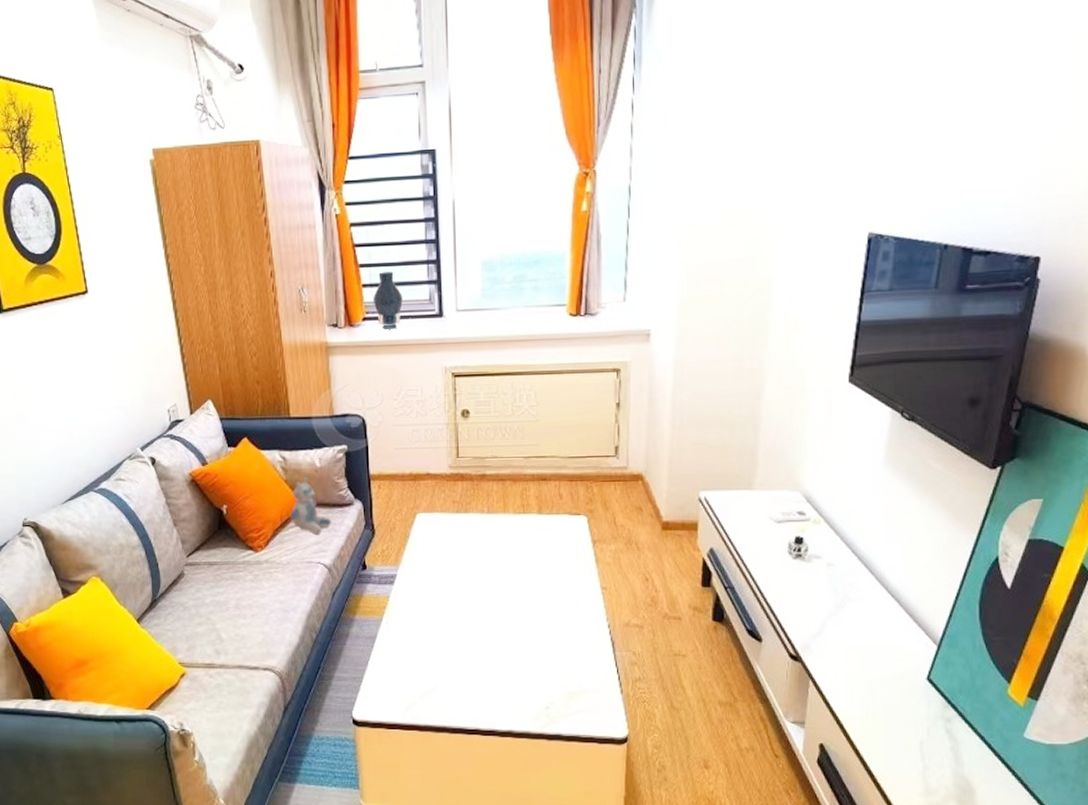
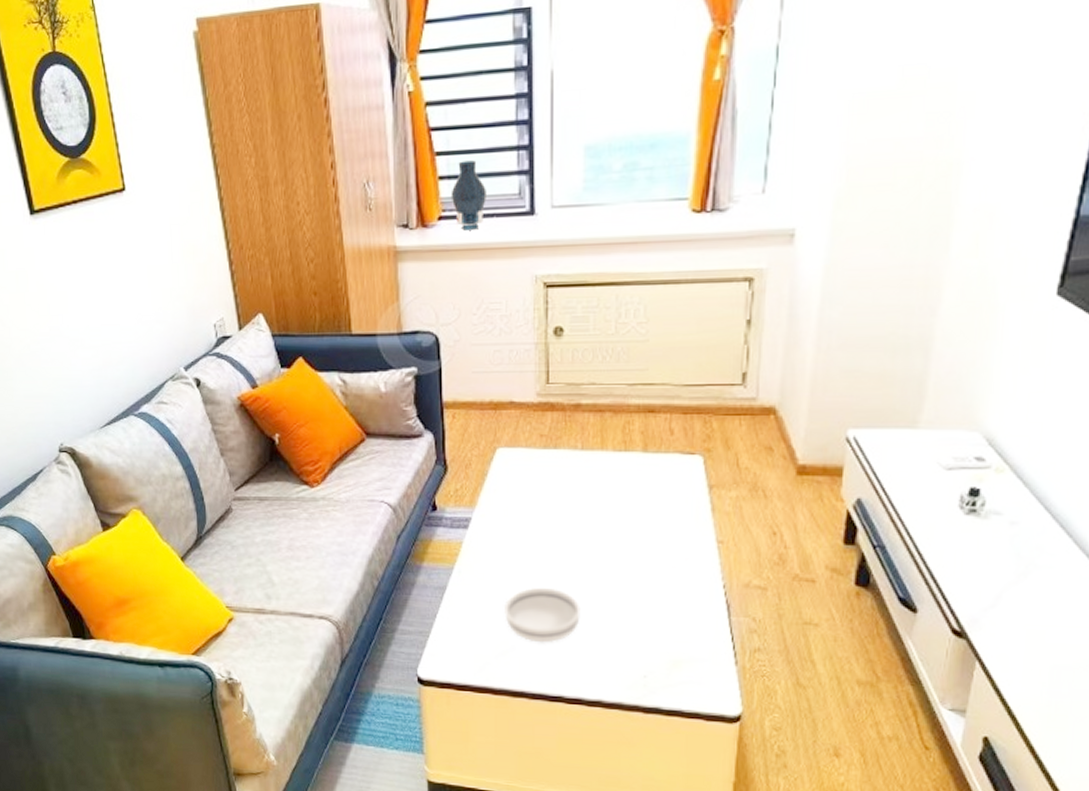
polar bear: present [290,476,331,535] -> none [351,403,397,469]
bowl: none [427,633,492,683] -> present [504,587,581,643]

